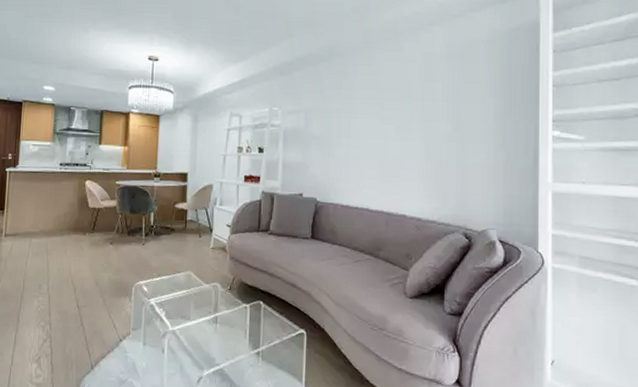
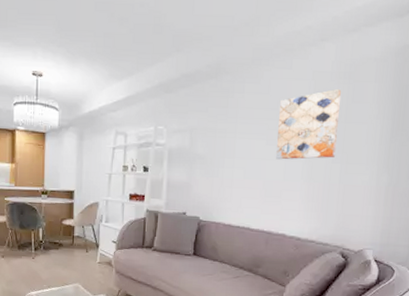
wall art: none [392,69,453,139] -> present [276,88,342,160]

